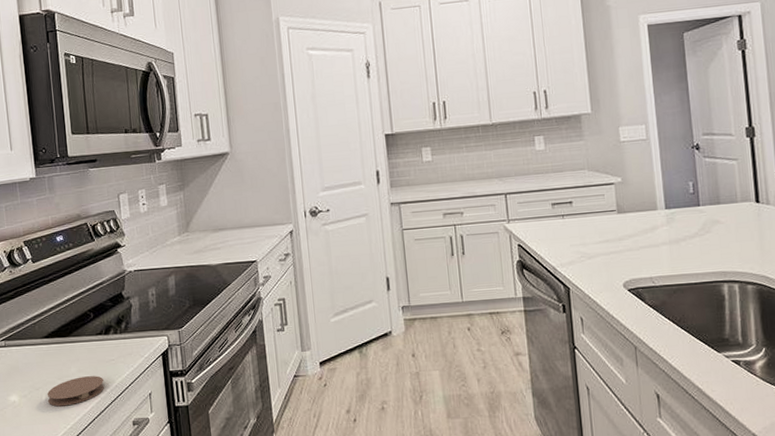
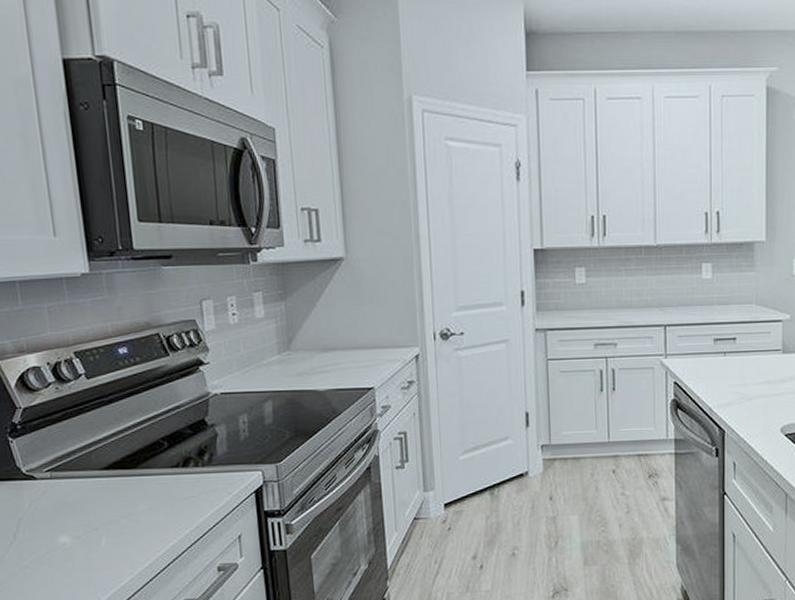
coaster: present [47,376,104,407] -> none [107,515,182,550]

